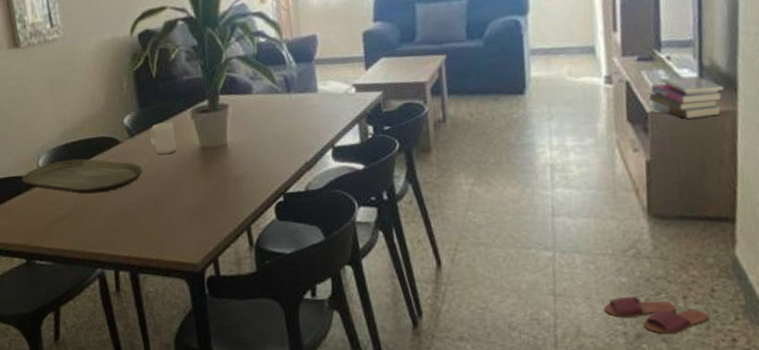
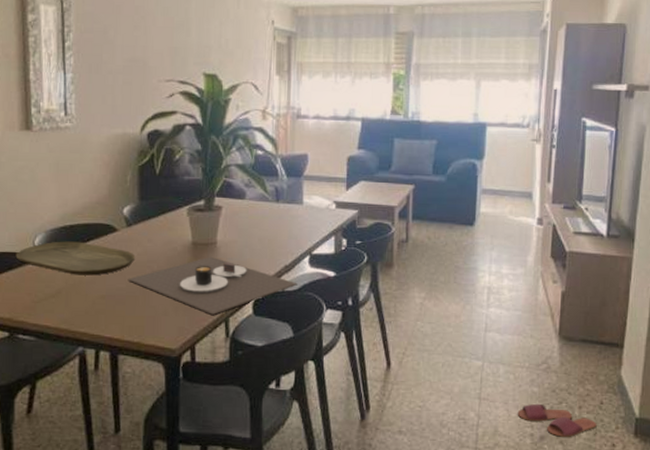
place setting: none [137,160,322,225] -> present [127,256,297,316]
cup: present [148,122,177,155] -> none [145,216,171,246]
books: present [649,75,725,120] -> none [570,225,625,261]

